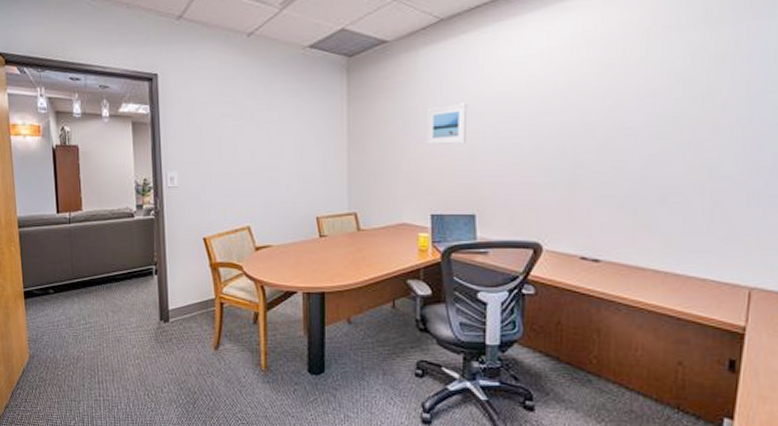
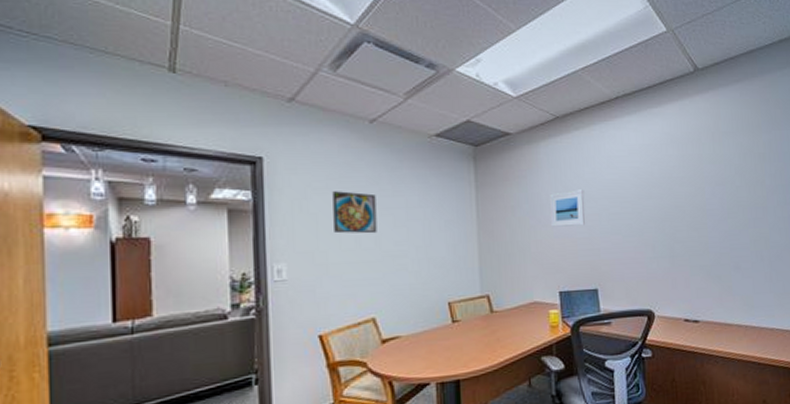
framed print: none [214,105,253,147] -> present [332,191,377,234]

